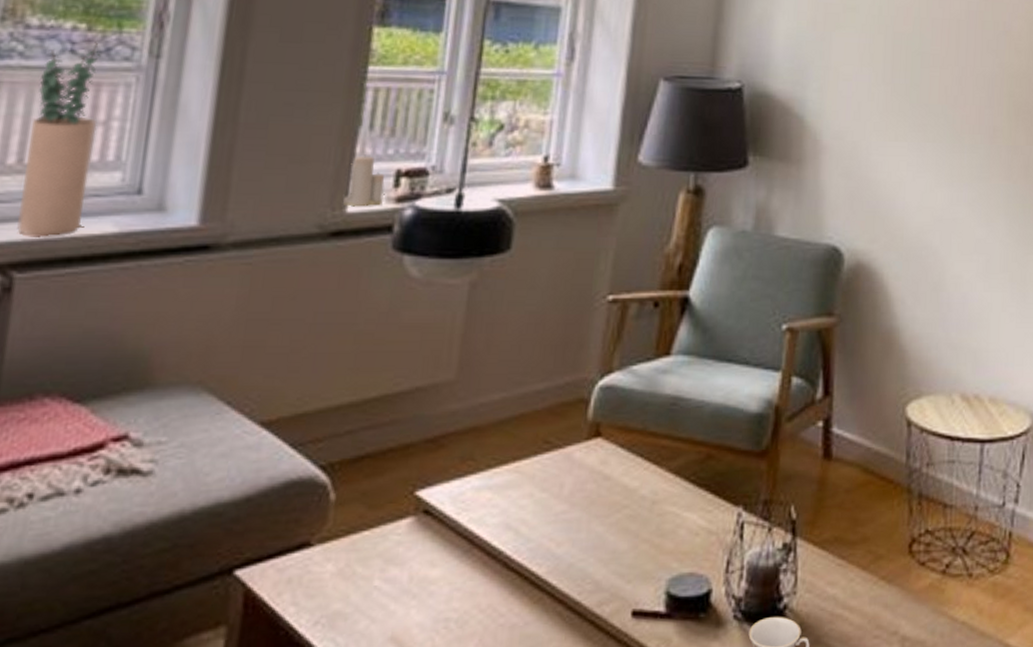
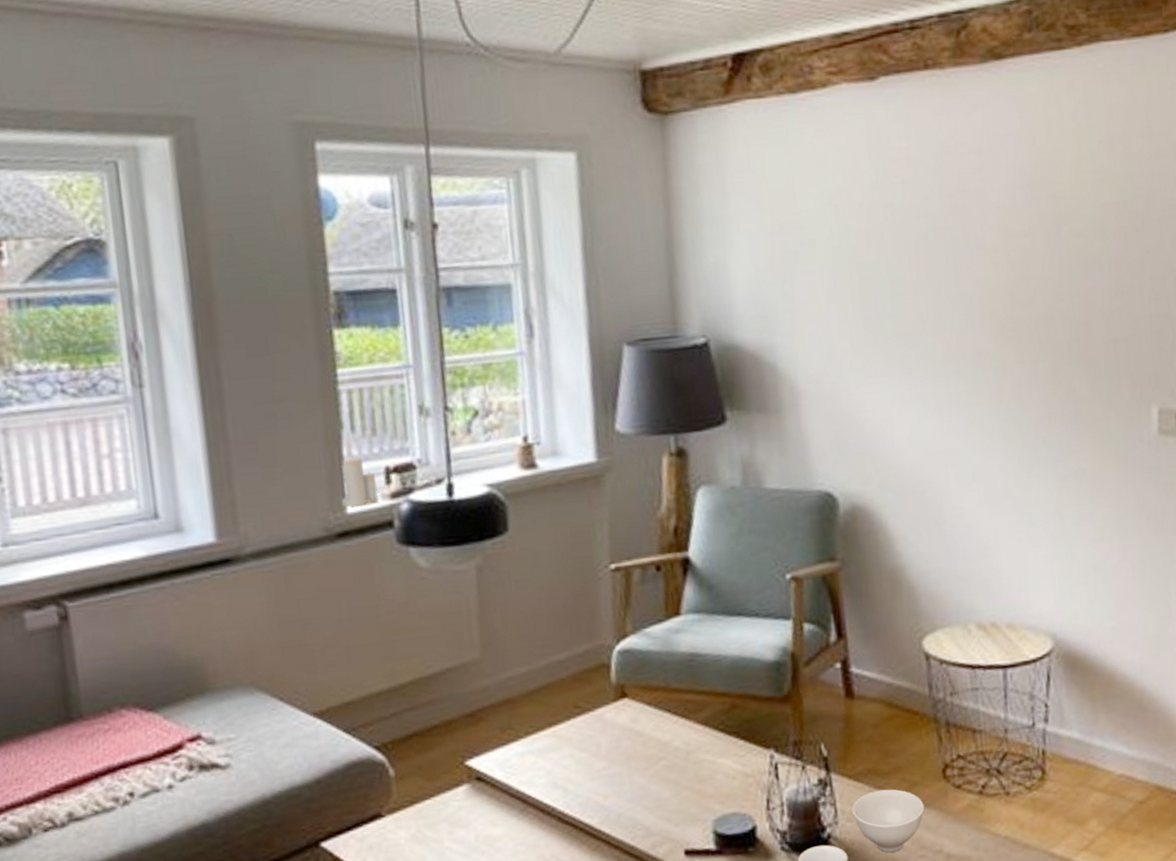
vase: present [17,42,101,239] -> none [41,379,112,570]
bowl: none [812,560,886,631] -> present [851,789,925,853]

